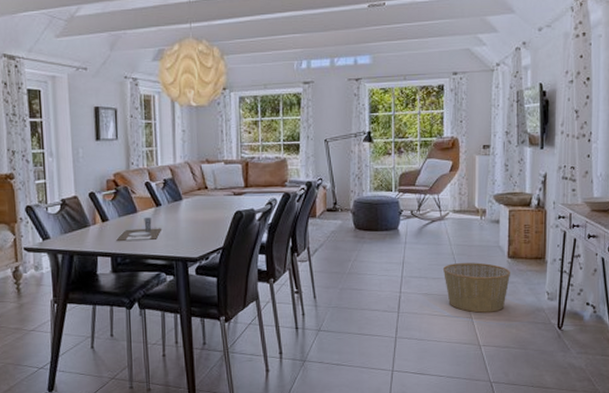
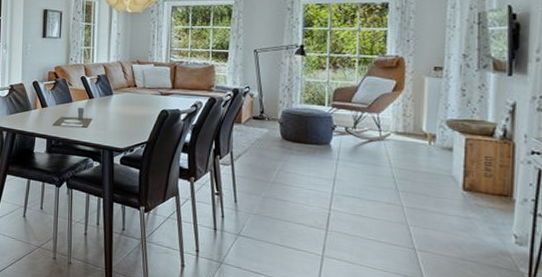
basket: present [442,262,510,313] -> none [380,187,466,248]

